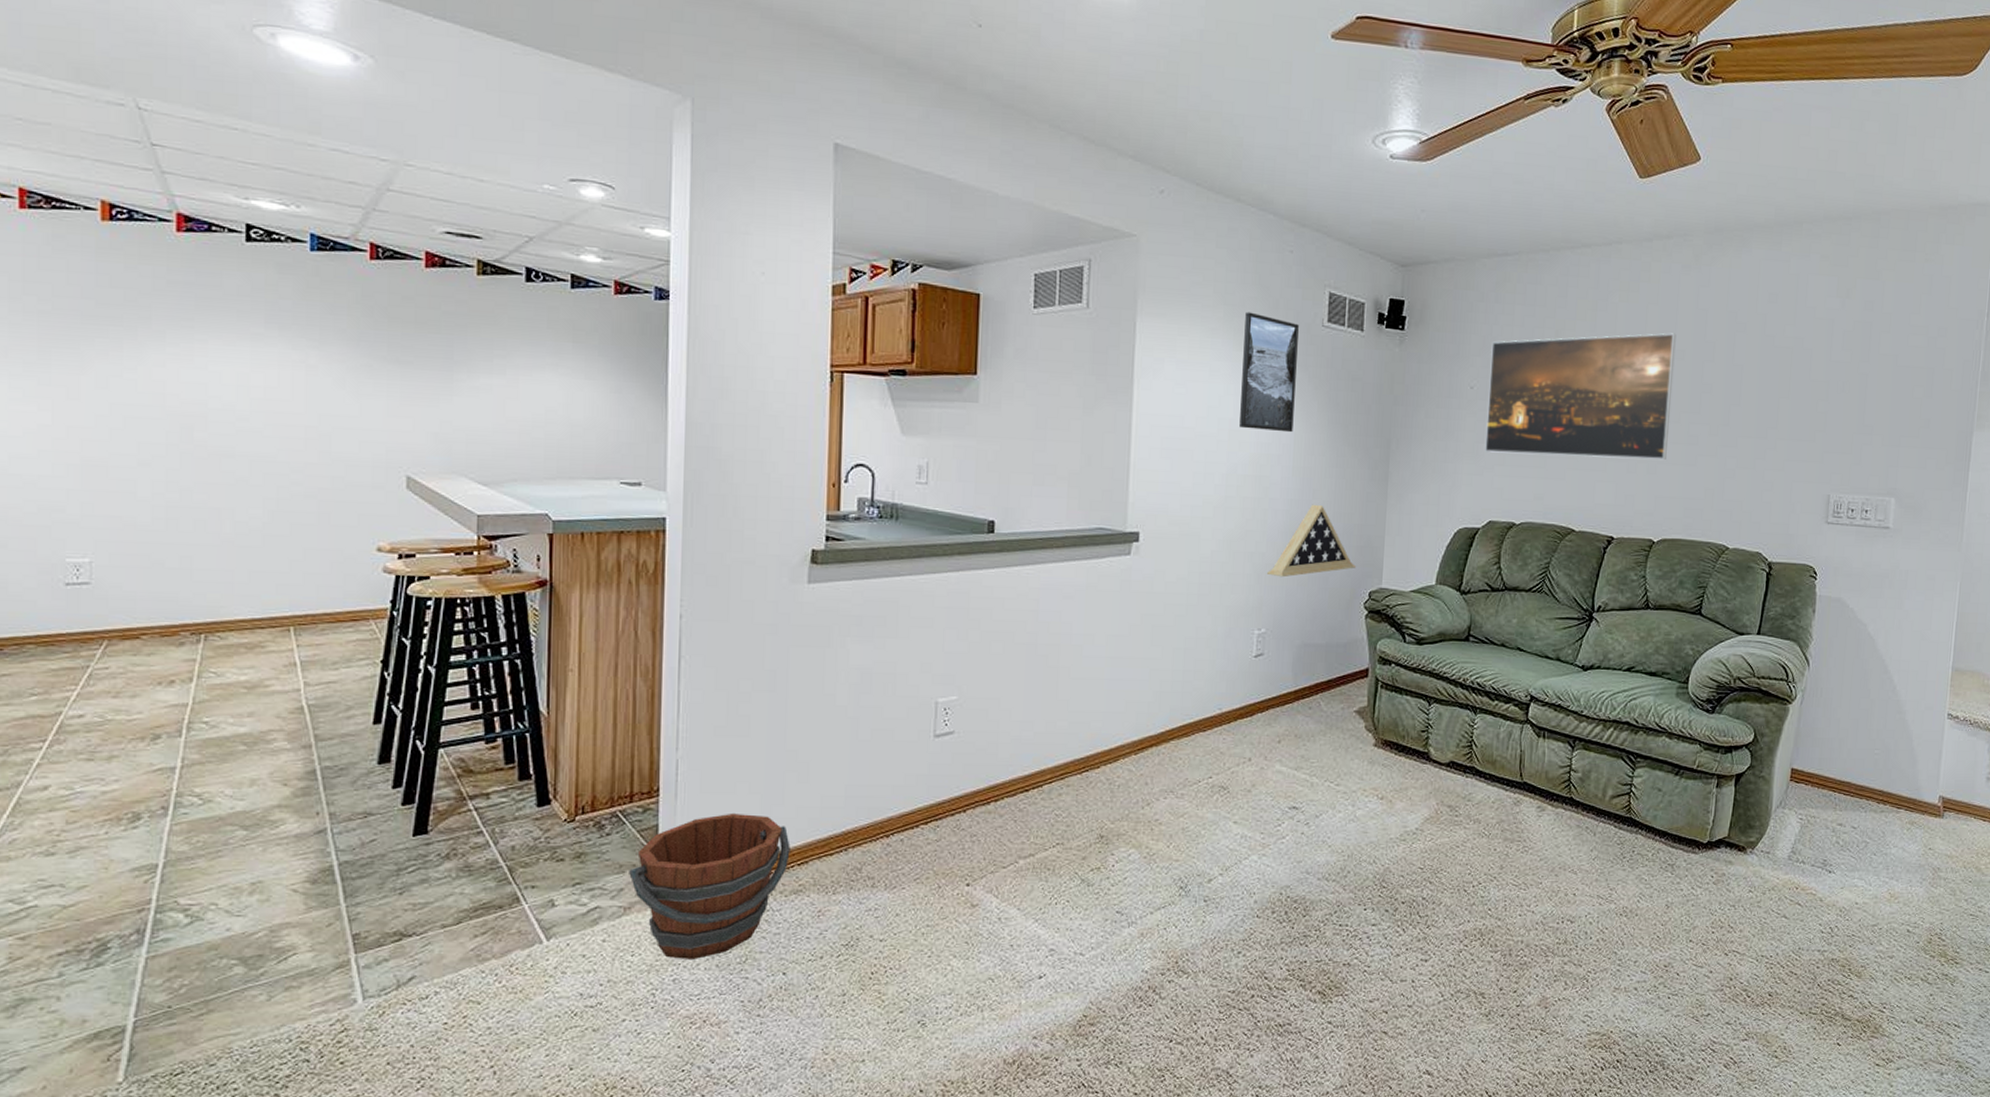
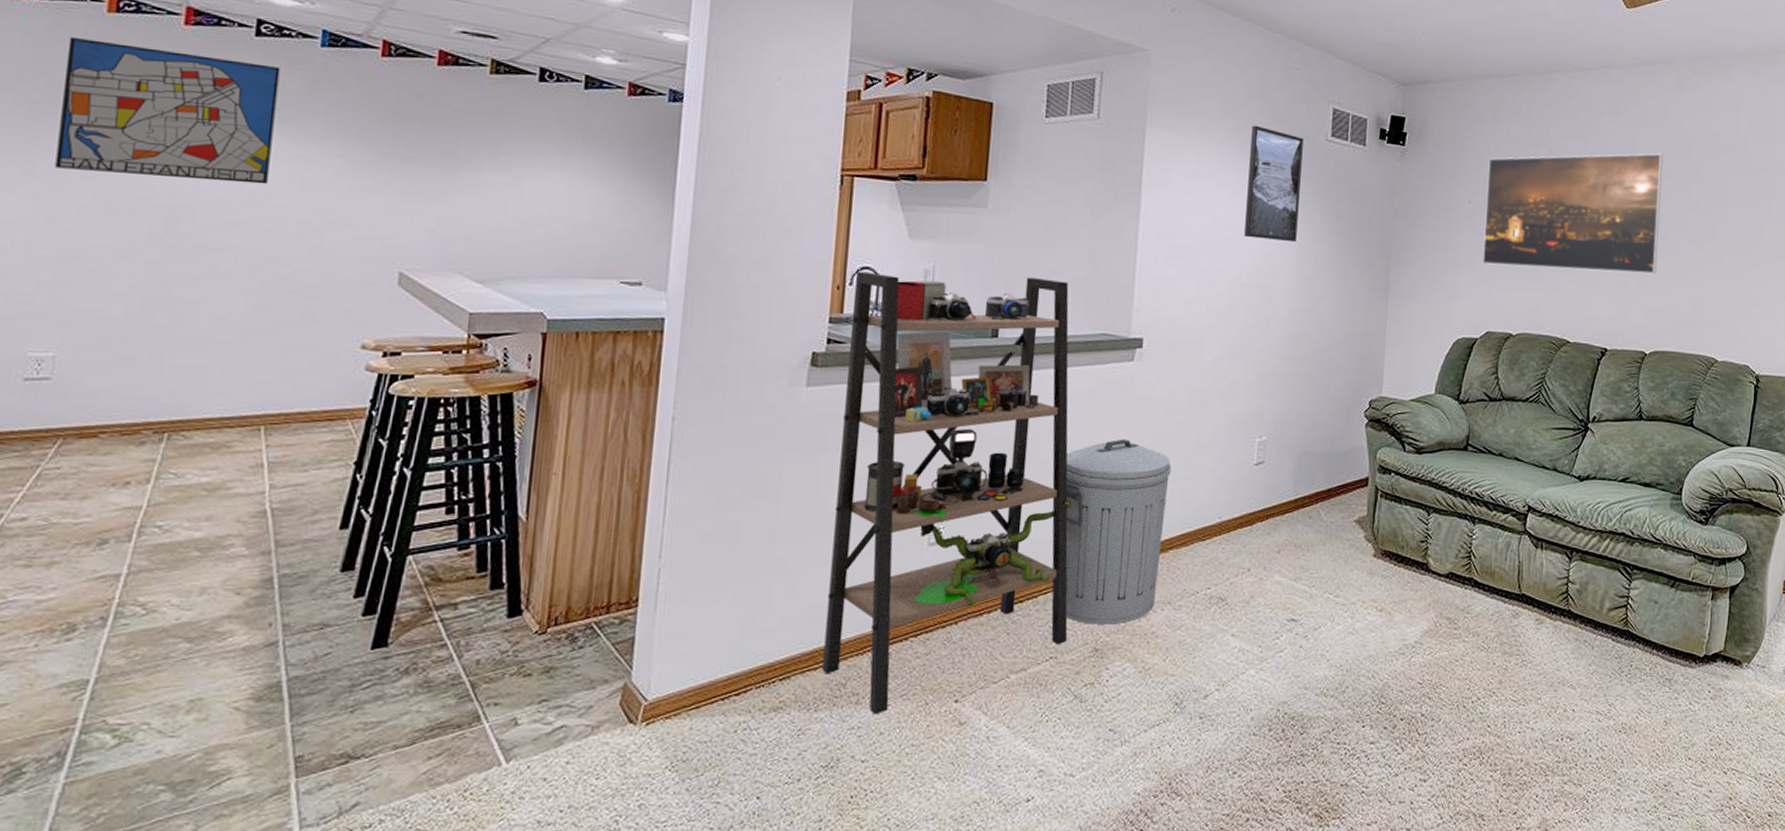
wall art: none [68,246,273,391] -> present [55,36,281,185]
bucket: present [629,812,790,959] -> none [600,624,773,783]
shelving unit: none [838,468,1073,897] -> present [822,271,1071,715]
trash can: none [1066,632,1171,812] -> present [1065,439,1171,625]
display case: present [1267,504,1357,578] -> none [1269,312,1358,385]

